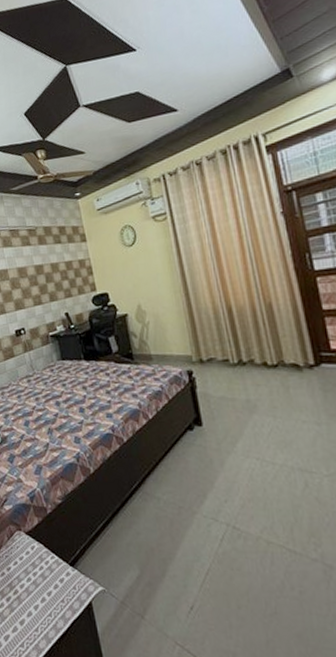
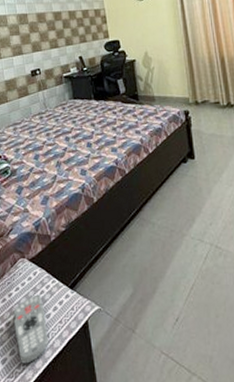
remote control: none [13,570,51,643] -> present [13,294,48,364]

